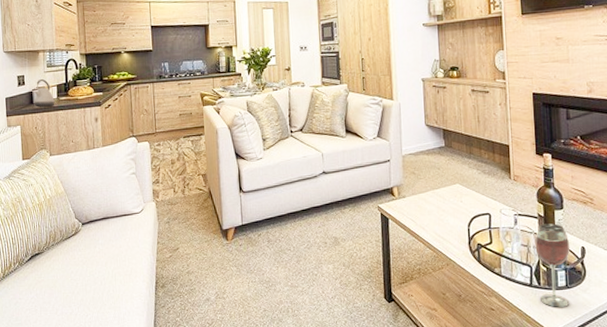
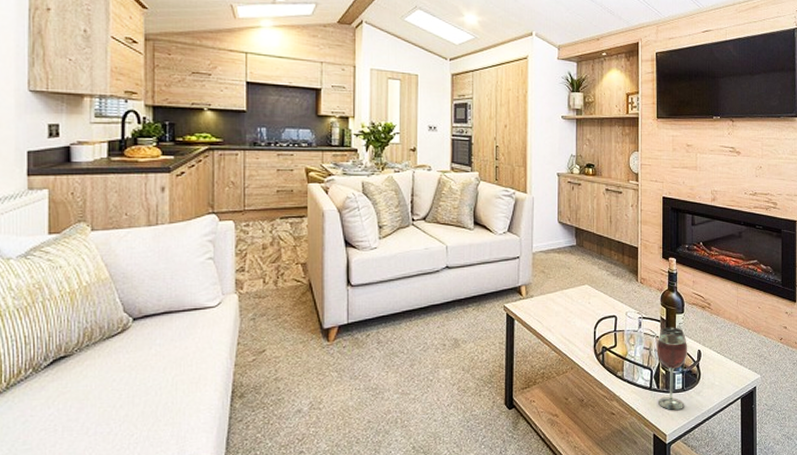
kettle: present [34,78,55,108] -> none [72,131,104,169]

